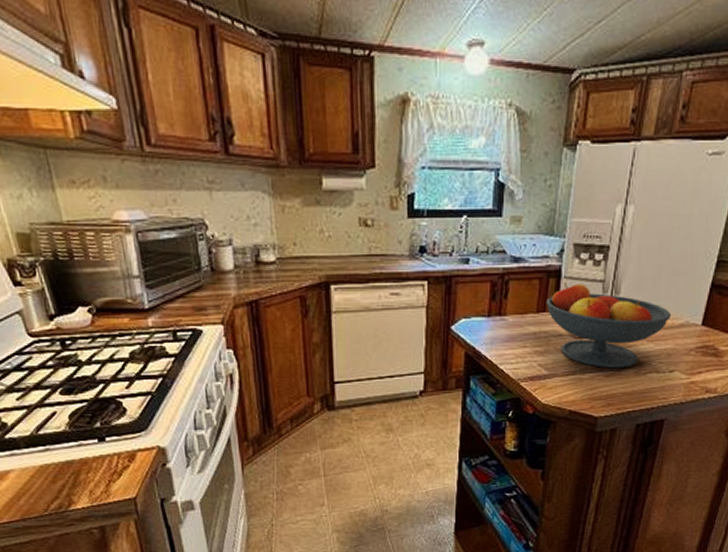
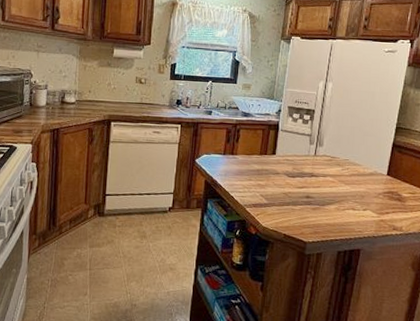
fruit bowl: present [546,283,671,369] -> none [267,134,362,204]

